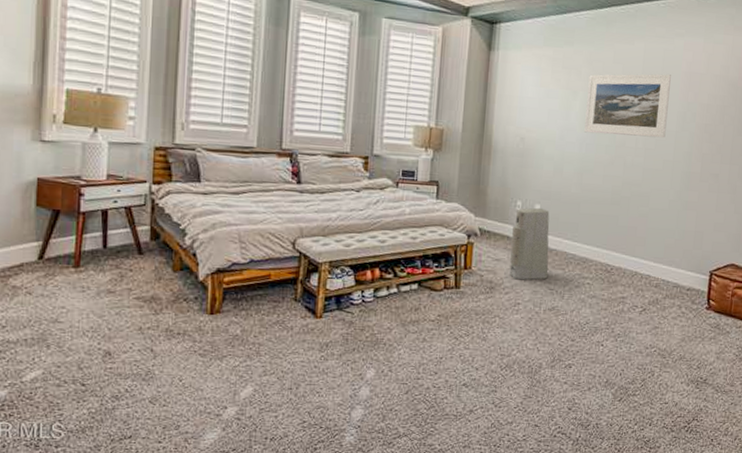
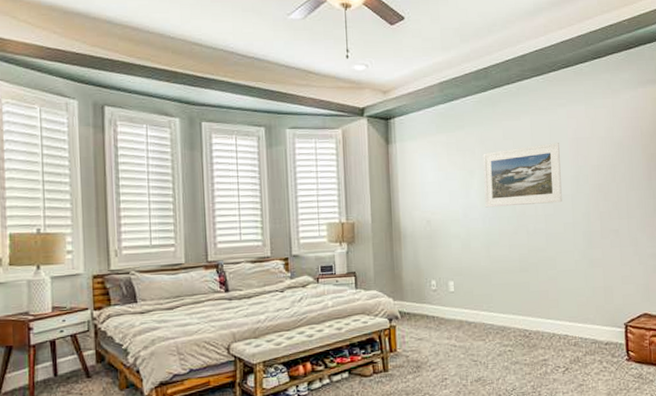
air purifier: present [509,207,550,280] -> none [430,284,470,356]

